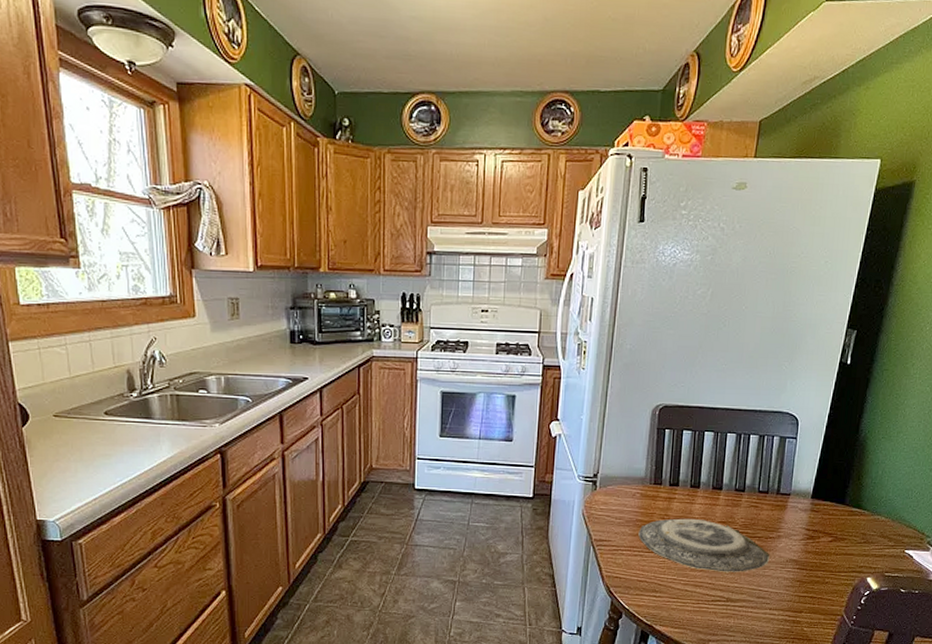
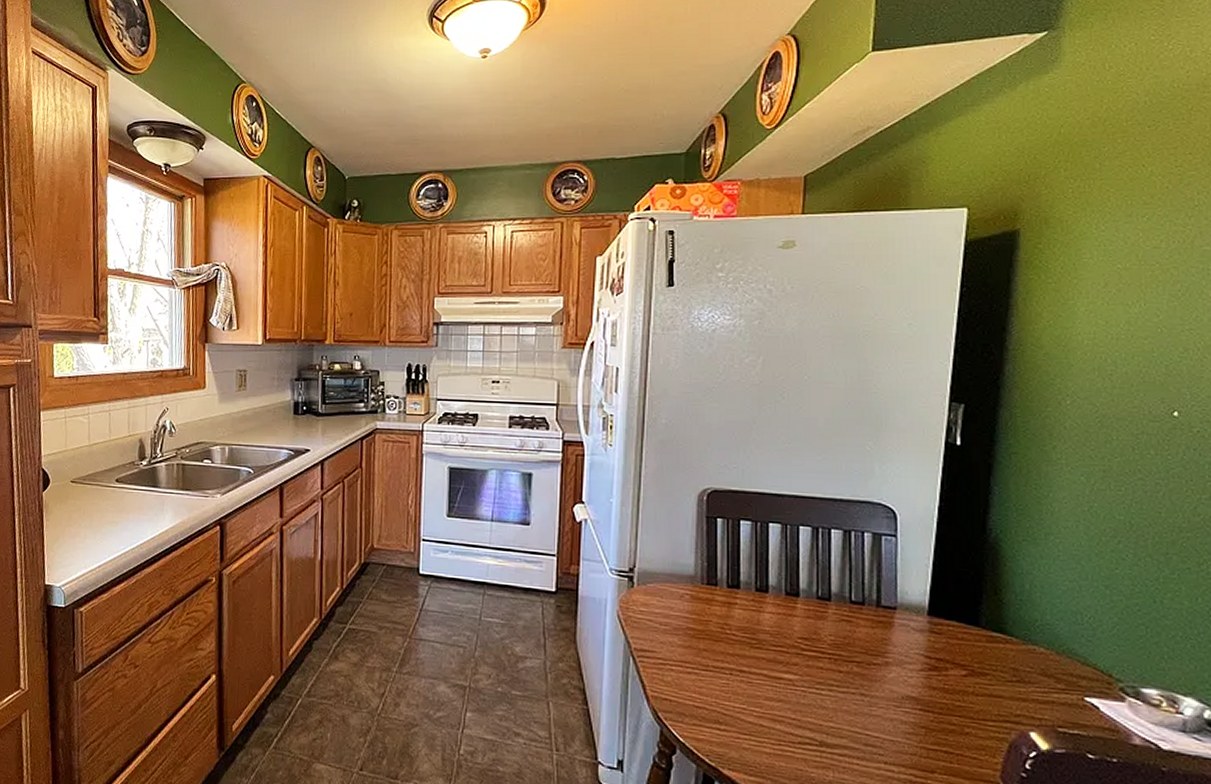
plate: present [638,518,770,572] -> none [691,629,877,708]

